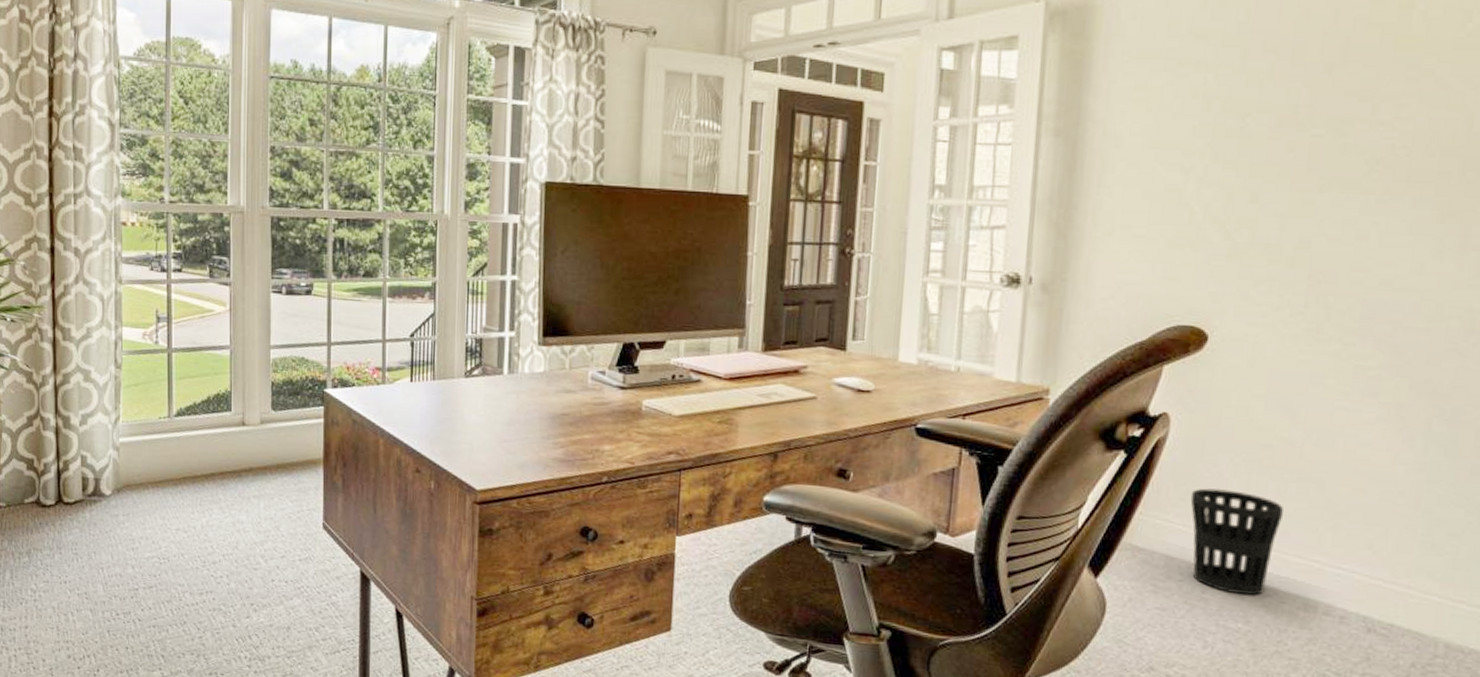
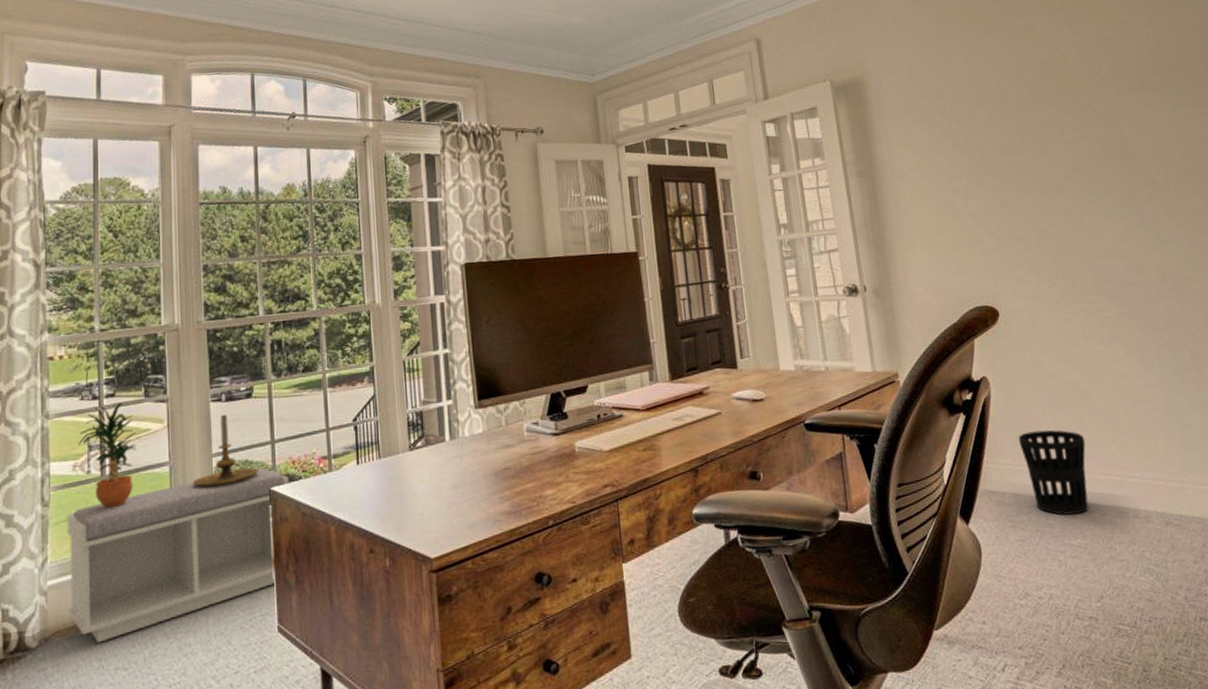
bench: none [137,368,342,503] -> present [67,468,289,643]
potted plant: none [147,278,201,381] -> present [78,403,137,508]
candle holder: none [250,307,314,378] -> present [192,414,259,487]

